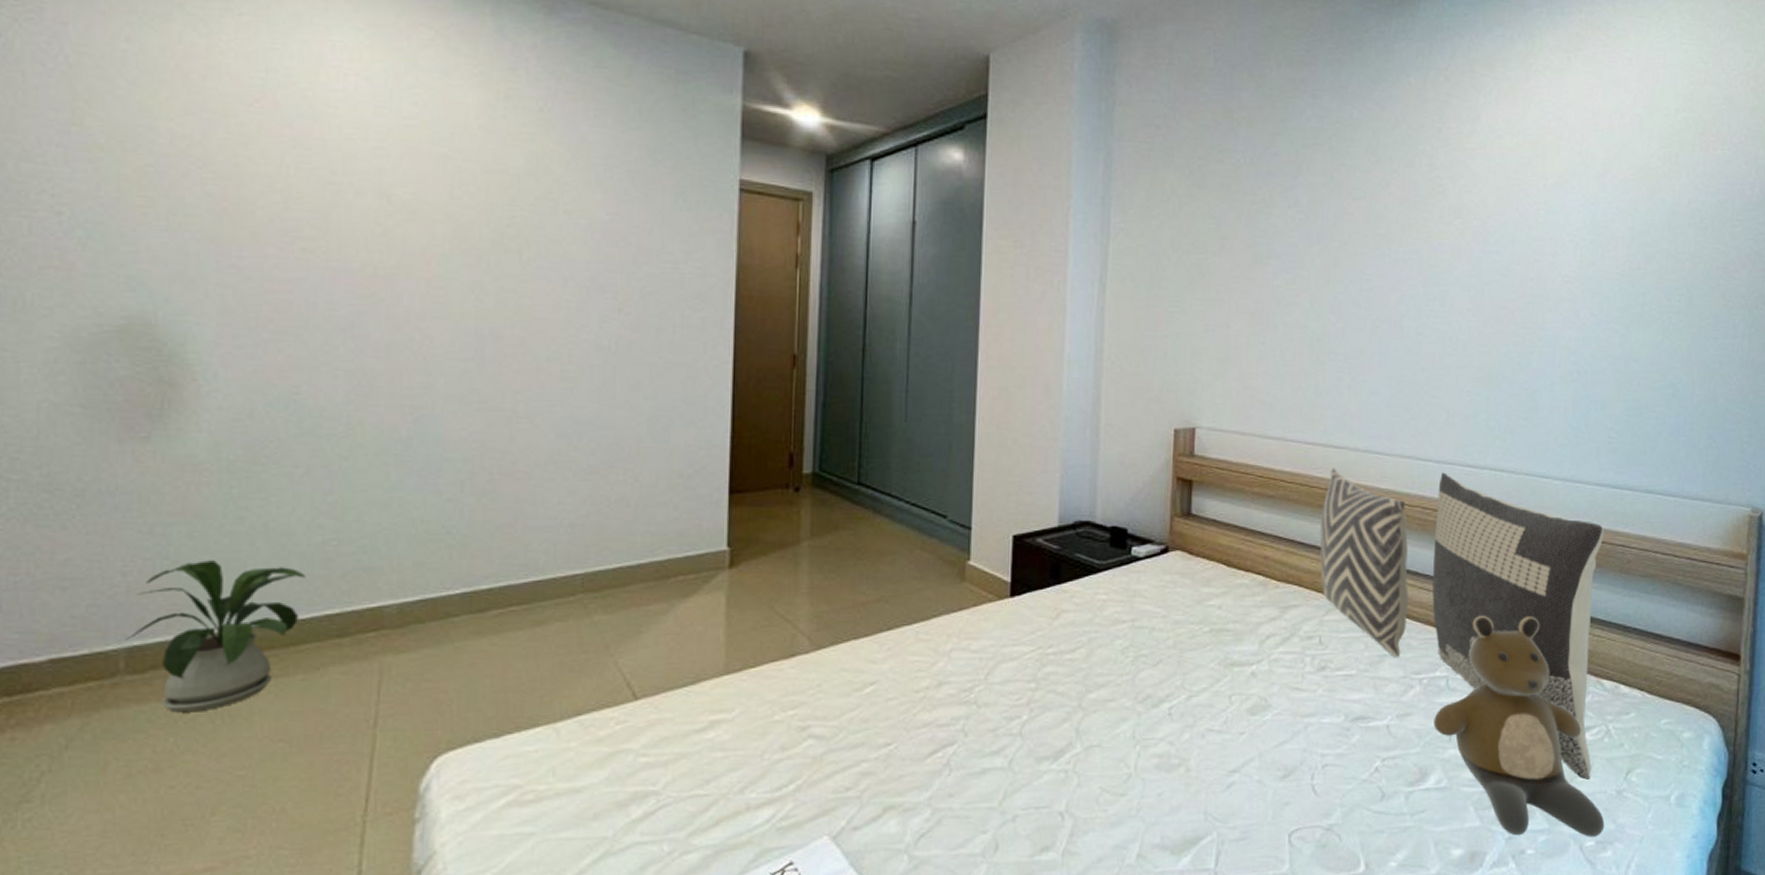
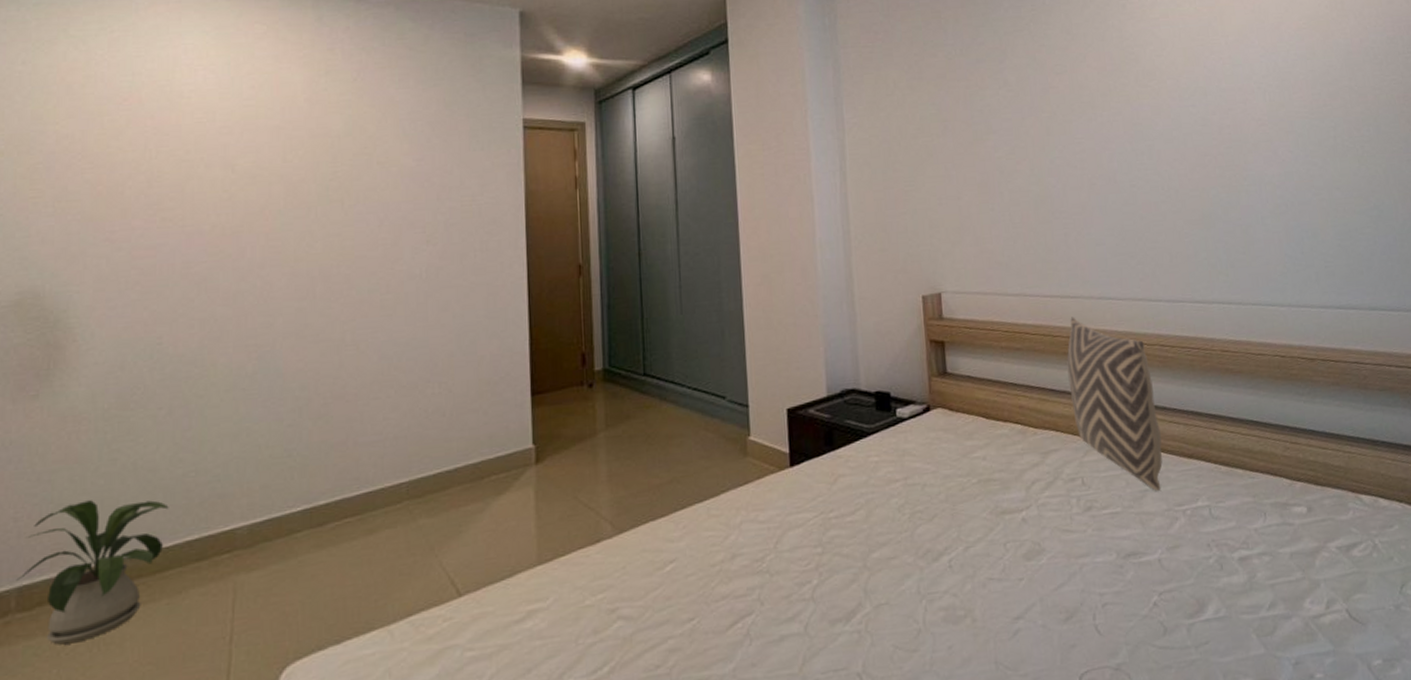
pillow: present [1432,472,1605,780] -> none [1172,310,1366,597]
bear: present [1433,615,1605,837] -> none [1203,438,1389,660]

